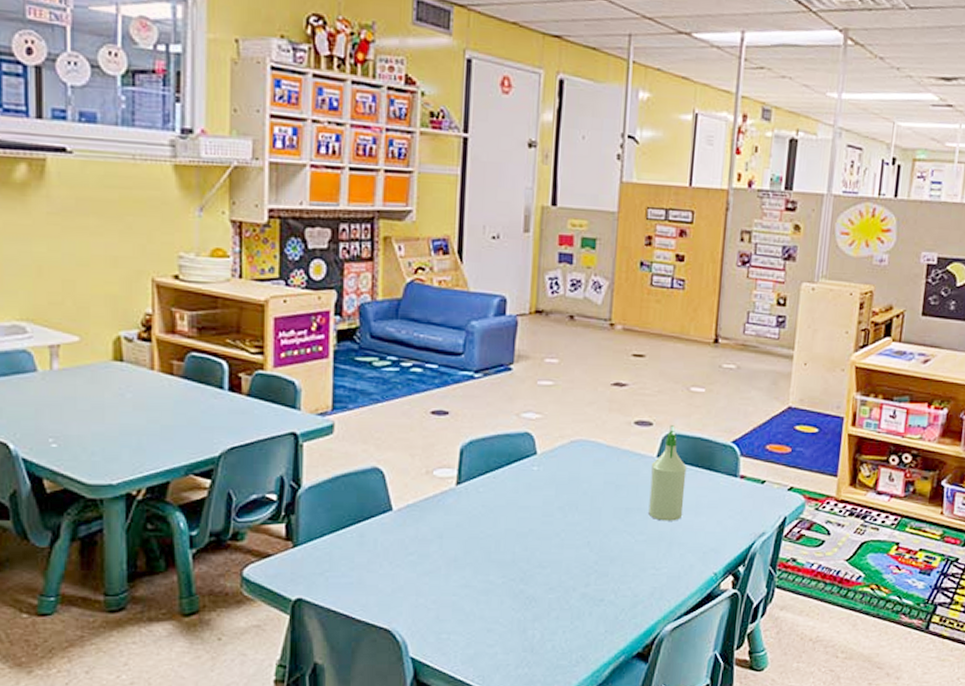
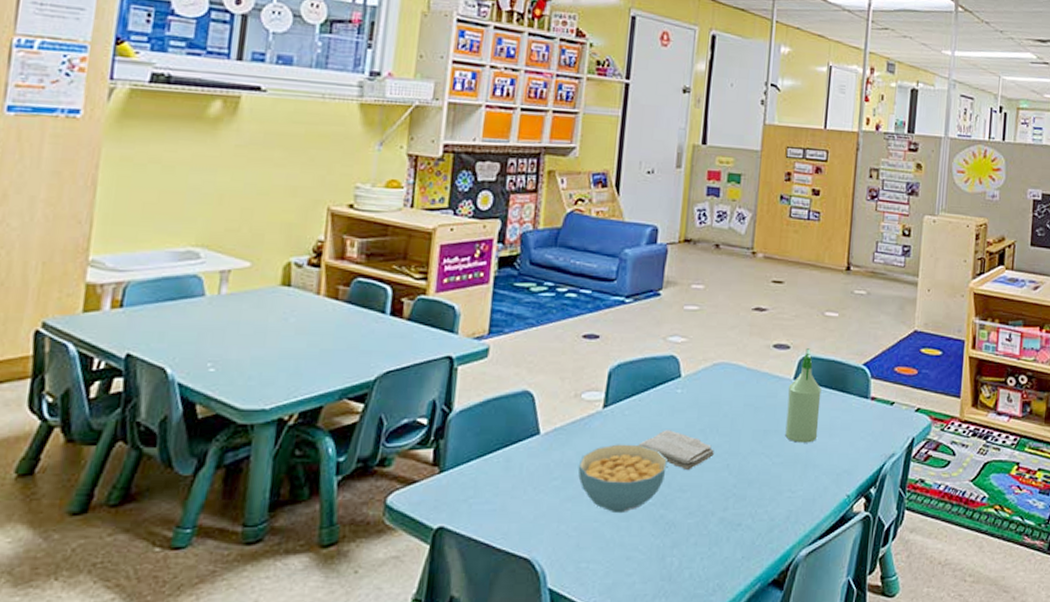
cereal bowl: none [433,521,525,588] -> present [578,444,667,514]
washcloth: none [494,507,574,548] -> present [638,430,714,471]

